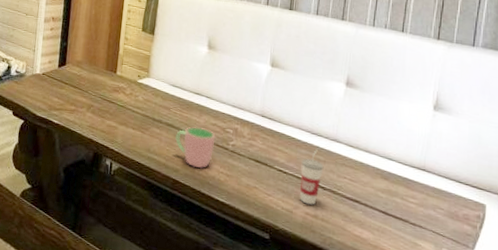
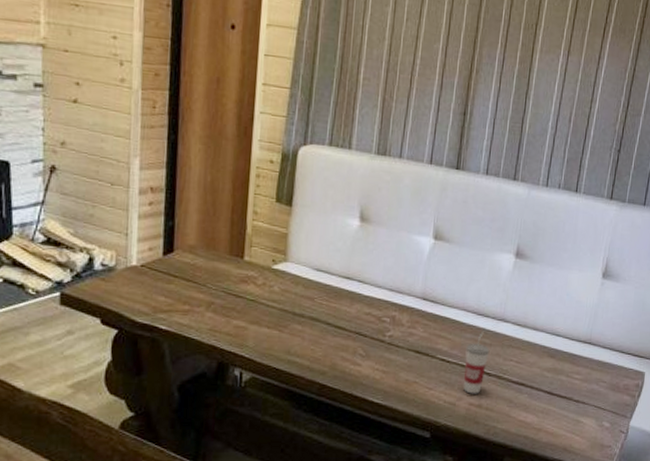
cup: present [175,126,216,168] -> none [321,317,370,367]

